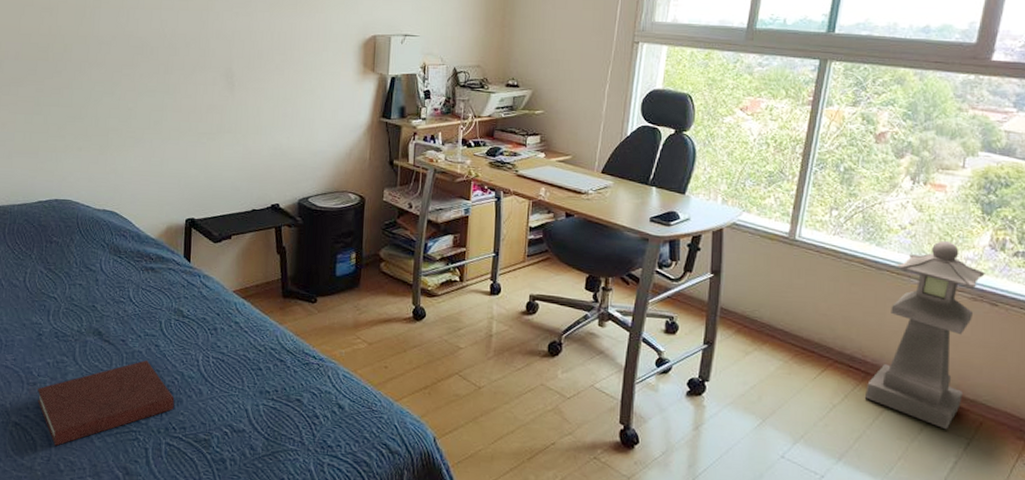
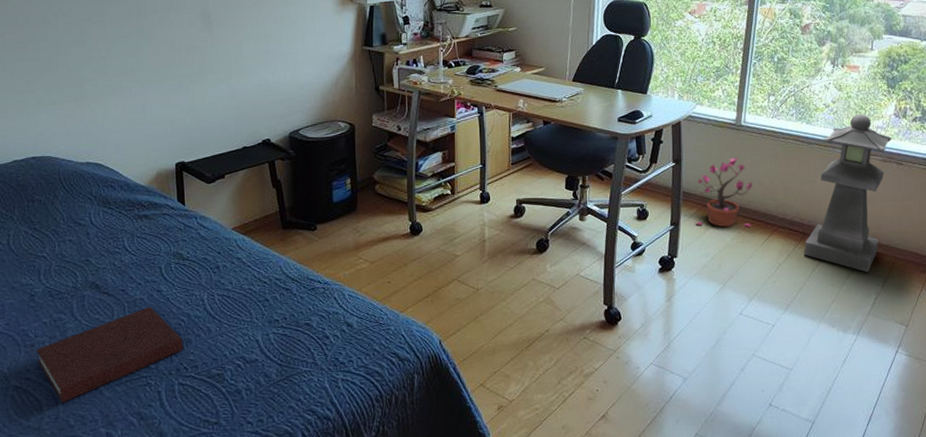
potted plant: none [733,275,805,357] -> present [695,157,753,228]

